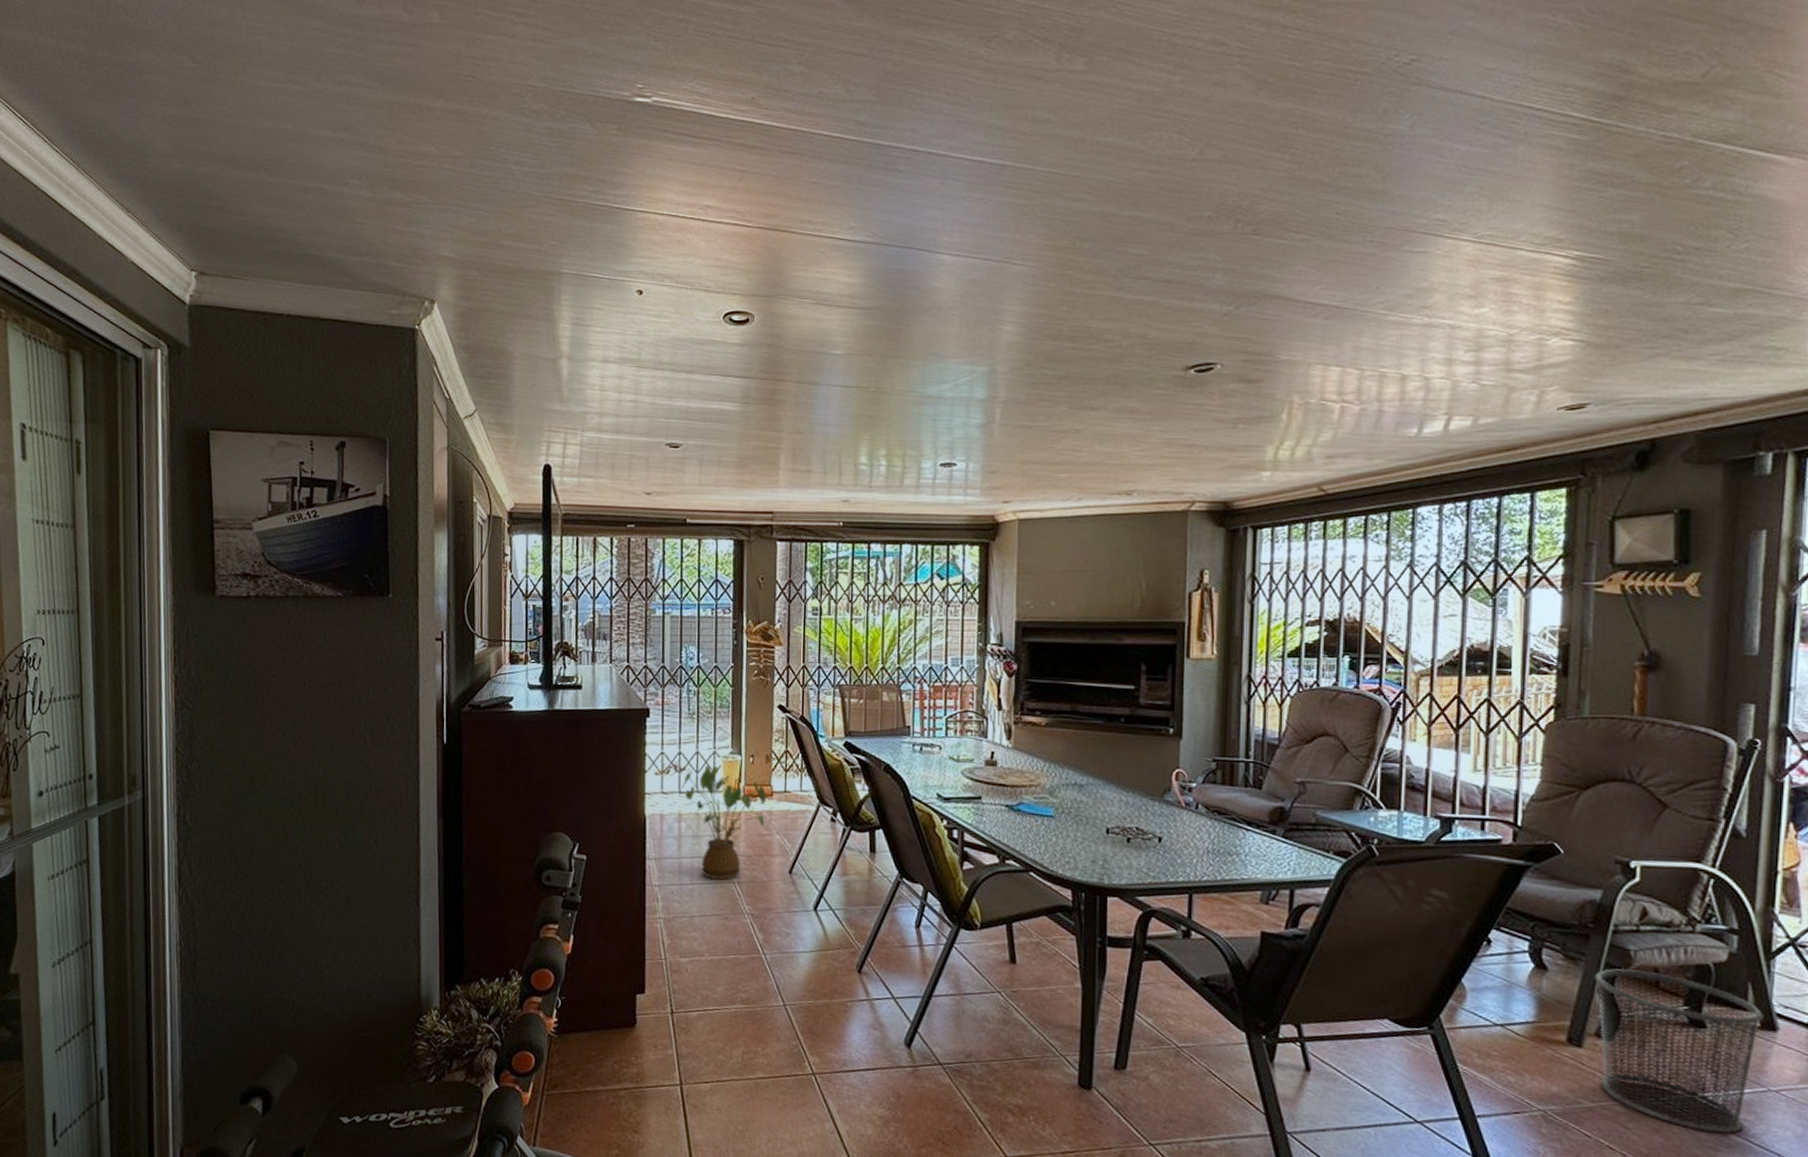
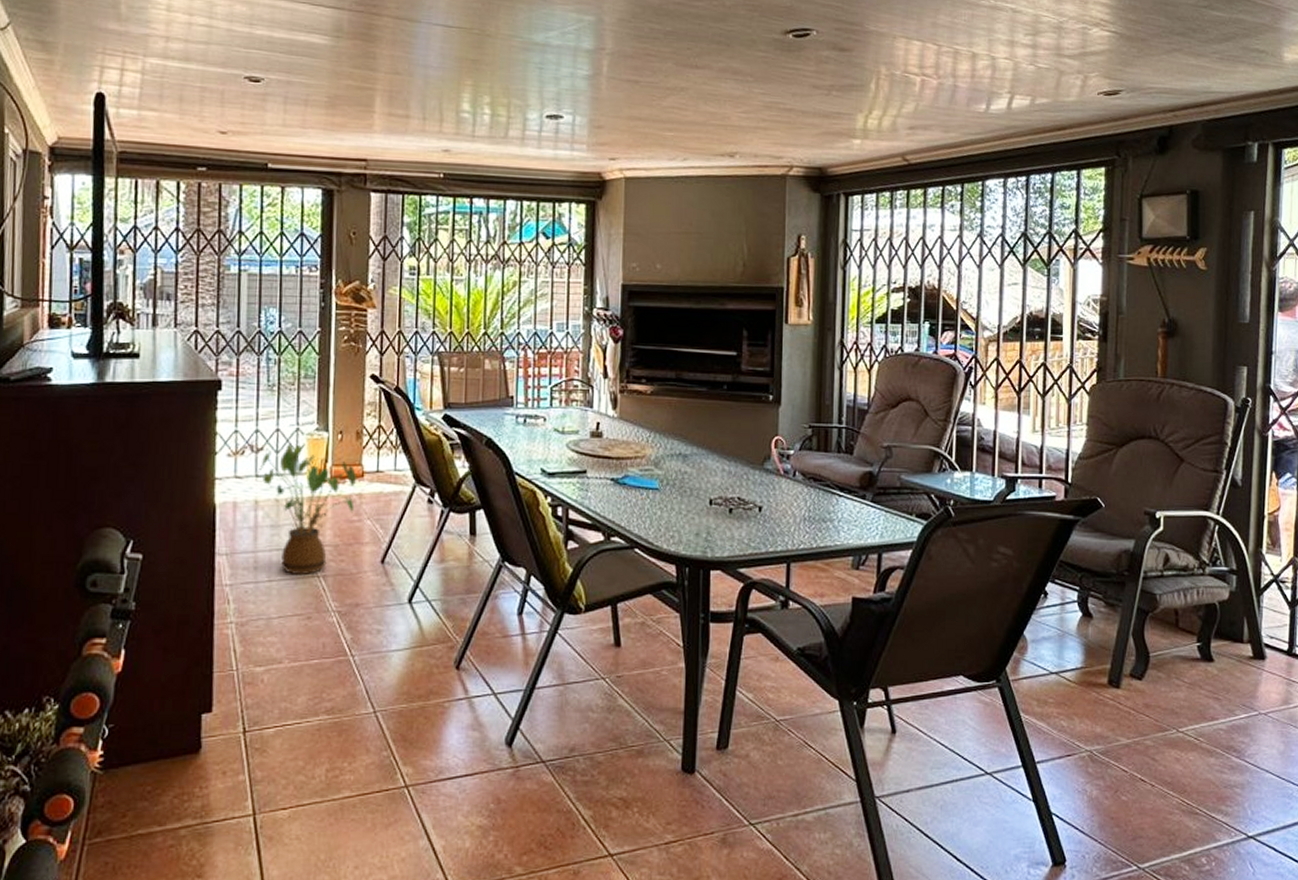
waste bin: present [1594,969,1764,1134] -> none [1129,612,1256,757]

